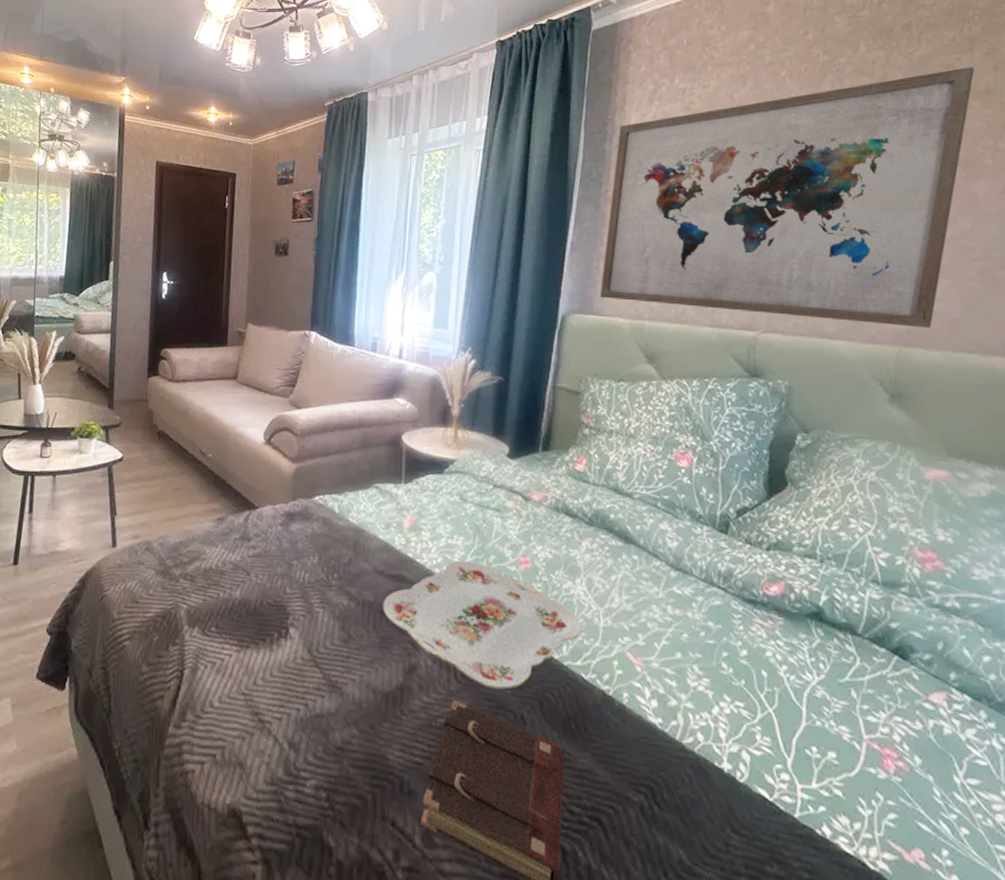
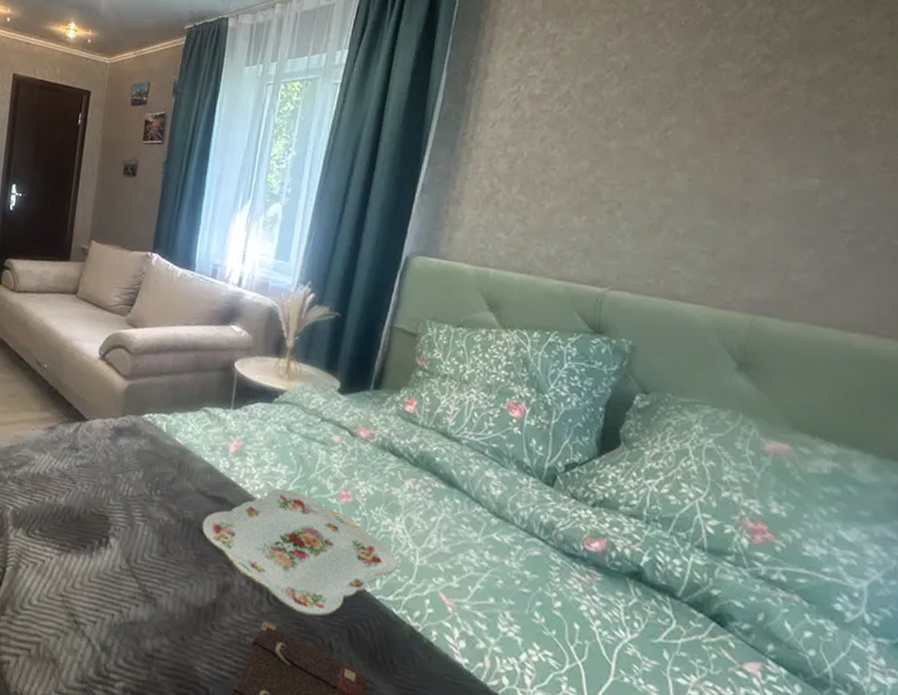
wall art: present [599,67,975,328] -> none [446,30,869,299]

